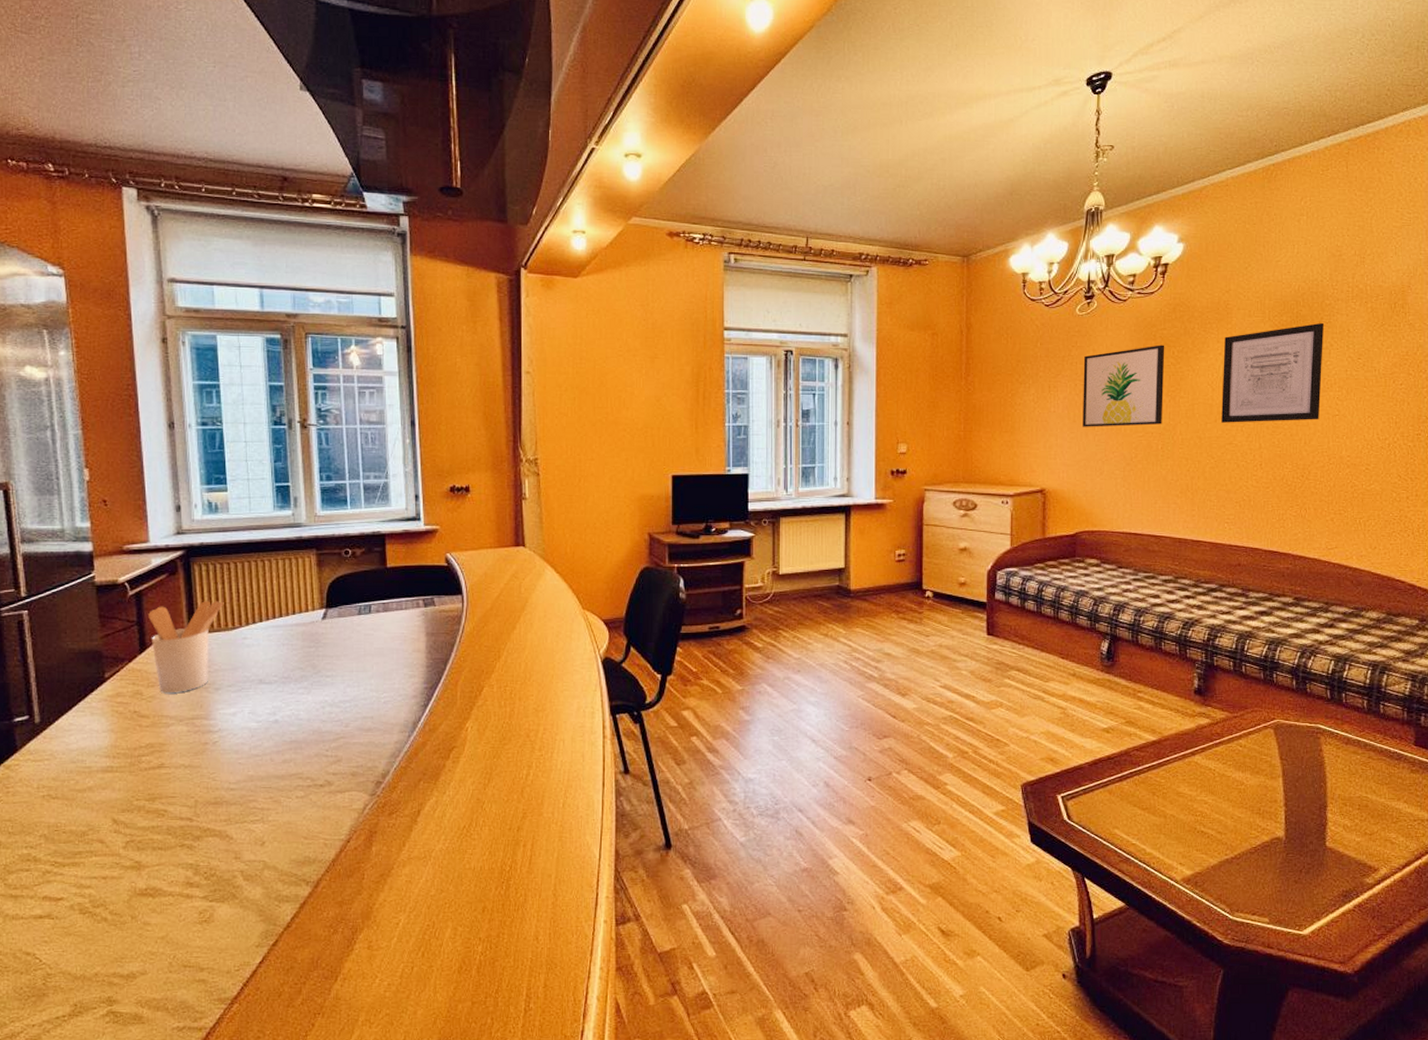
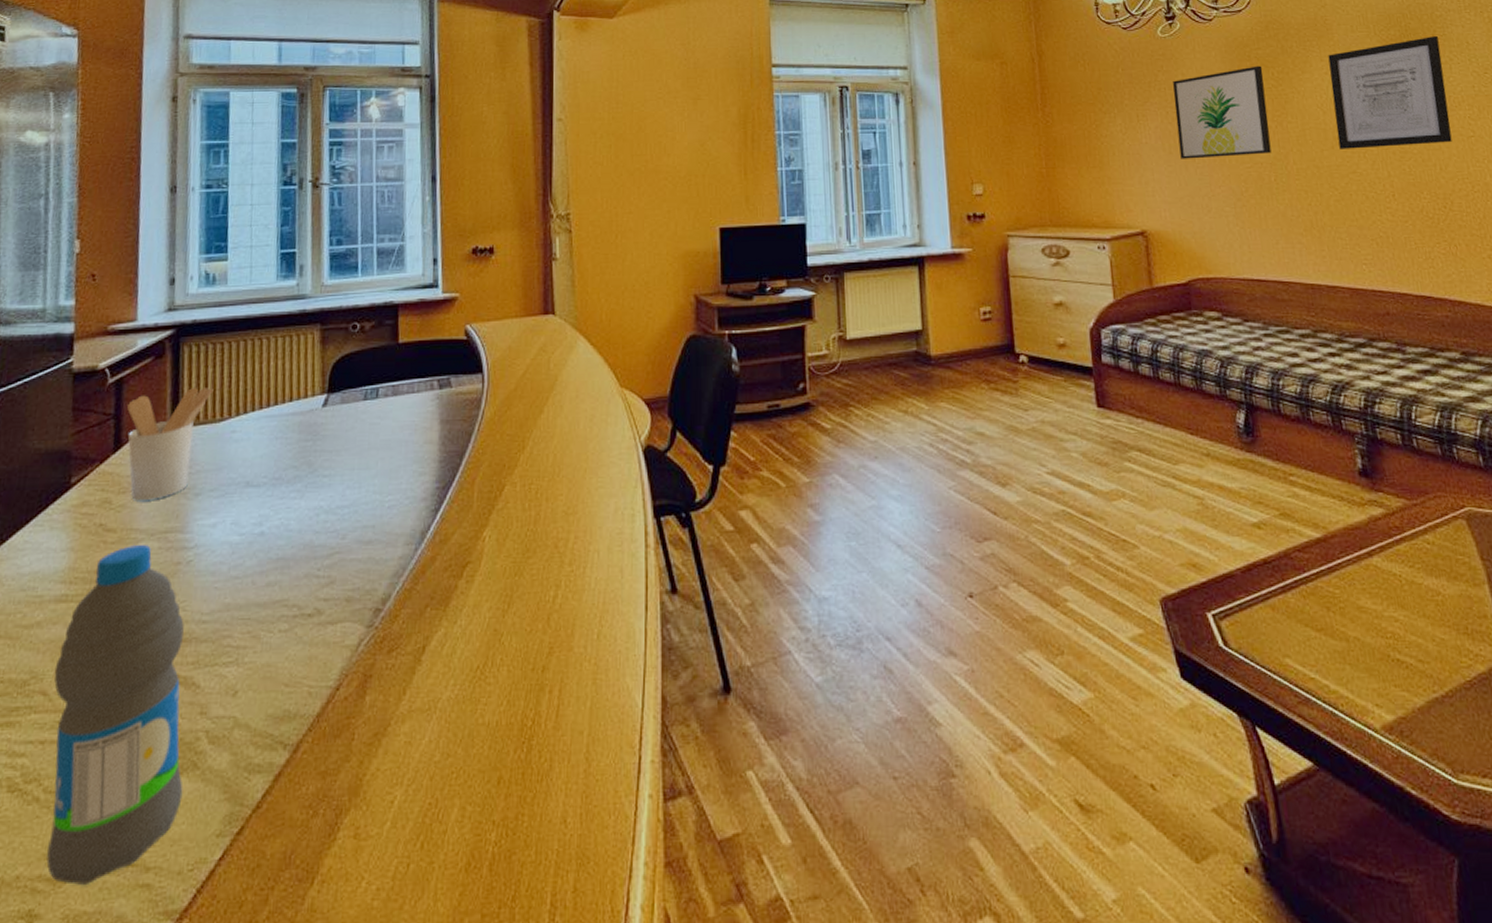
water bottle: none [108,729,226,980] -> present [46,545,184,885]

